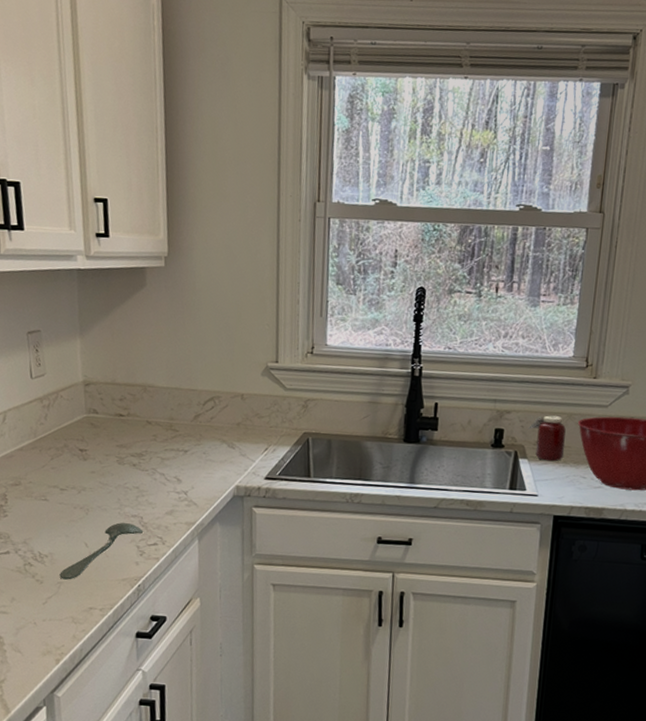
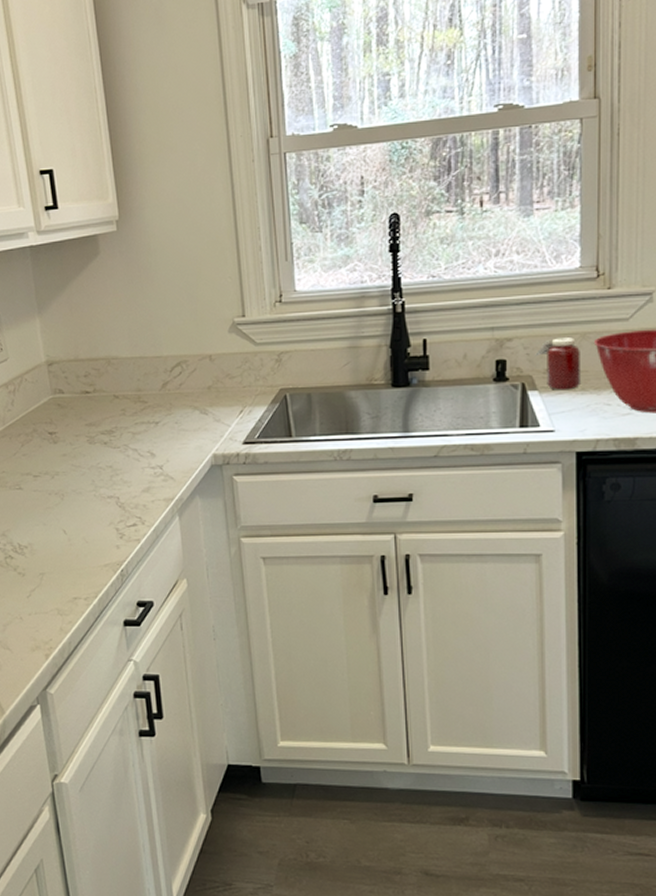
spoon: present [59,522,144,580] -> none [41,504,122,570]

